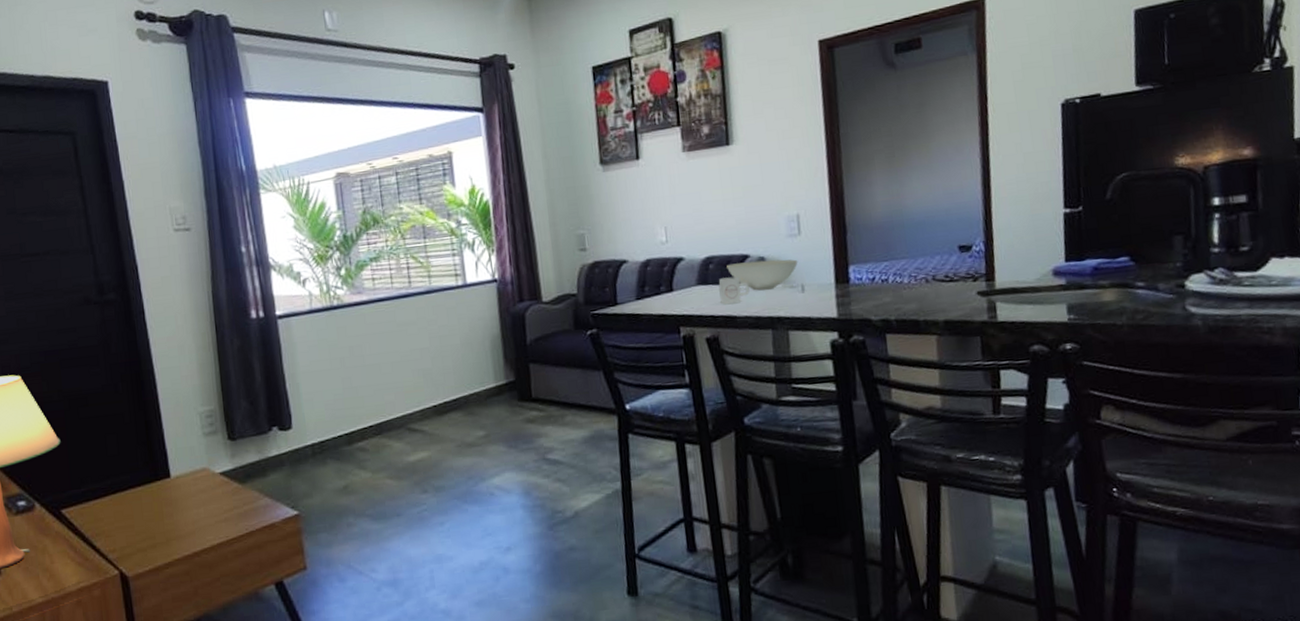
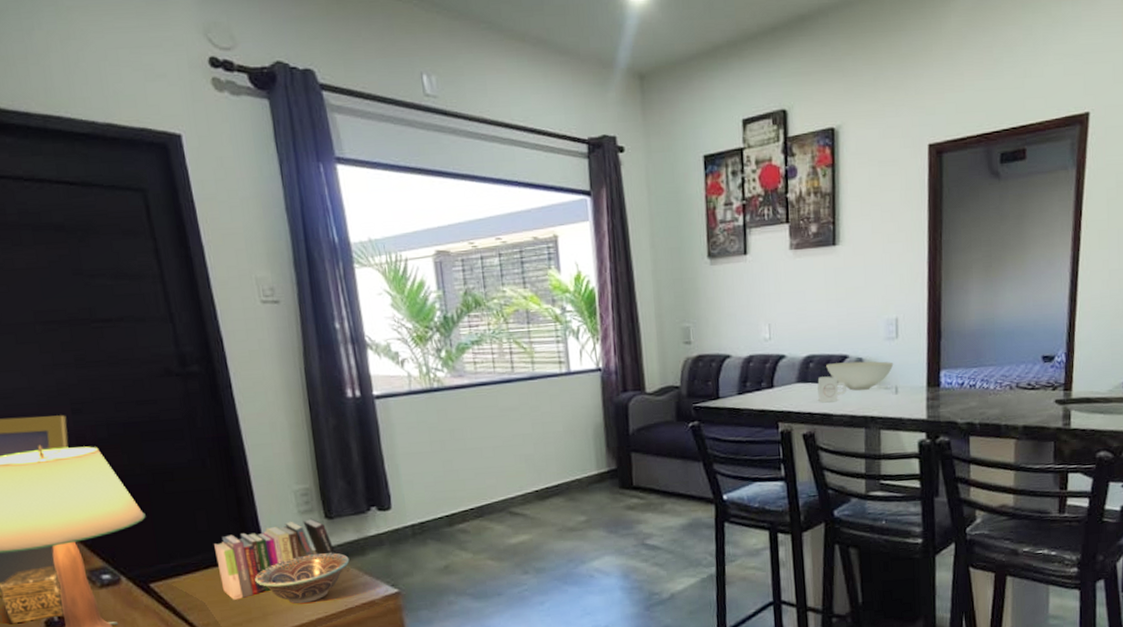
books: none [123,439,238,525] -> present [214,518,336,600]
decorative bowl: none [160,474,251,529] -> present [255,552,350,605]

